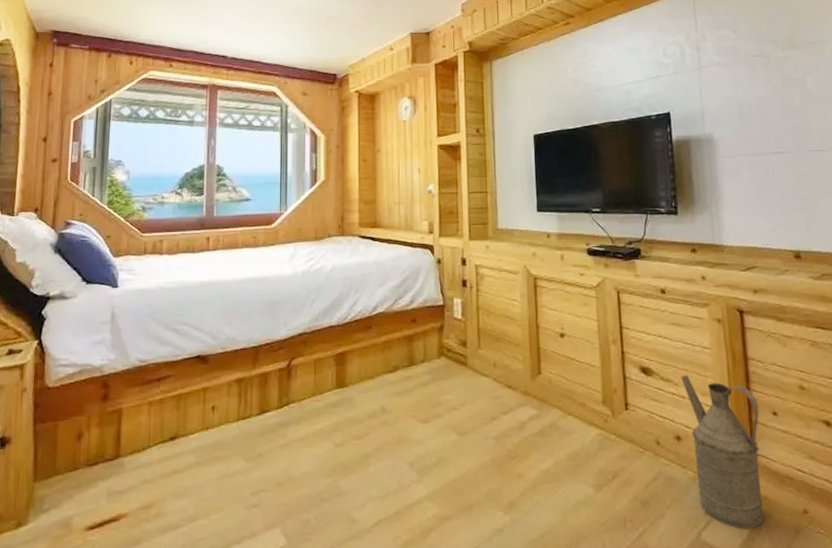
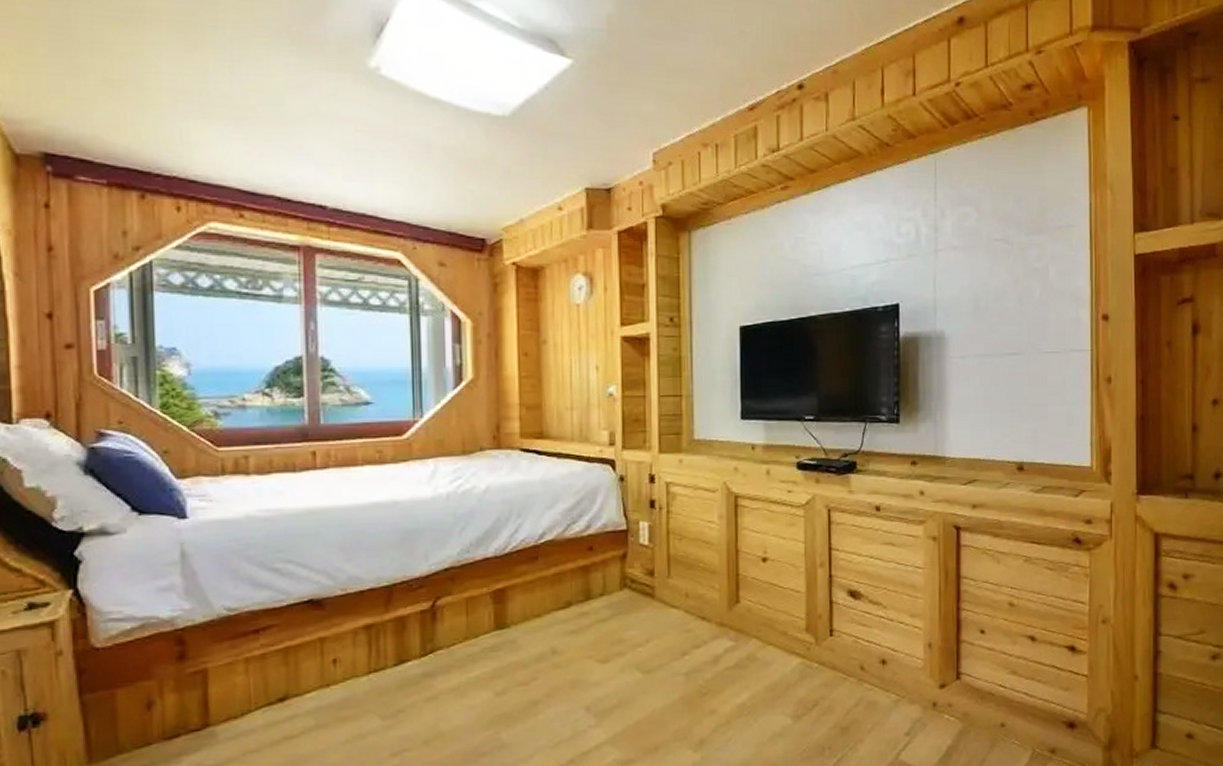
watering can: present [681,374,764,529] -> none [890,596,967,747]

